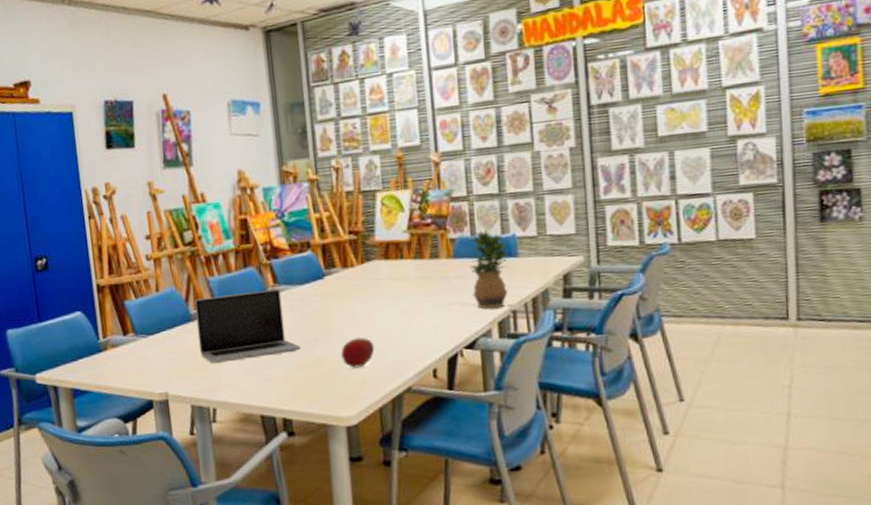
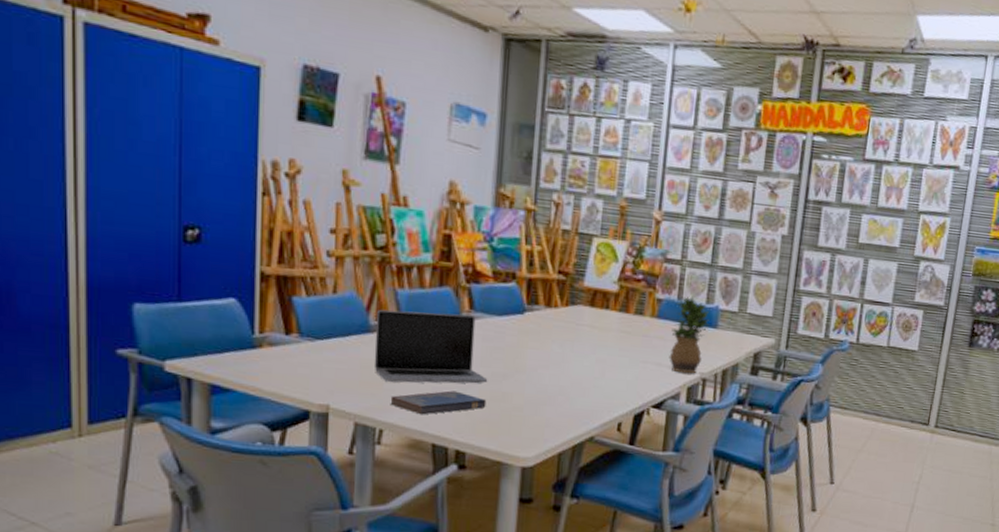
hardcover book: none [218,362,304,390] -> present [390,390,487,415]
fruit: present [341,336,375,368] -> none [529,379,565,410]

